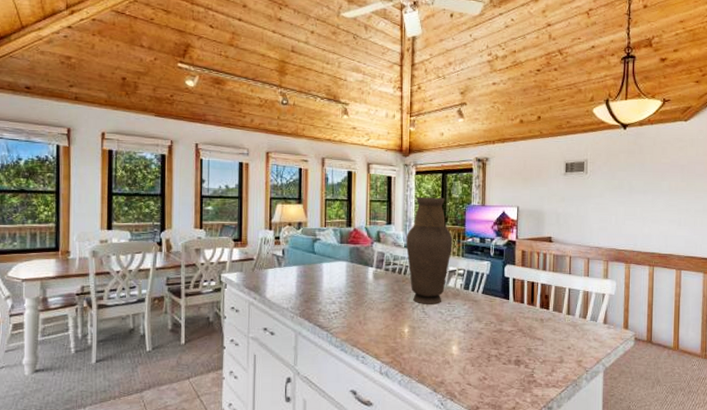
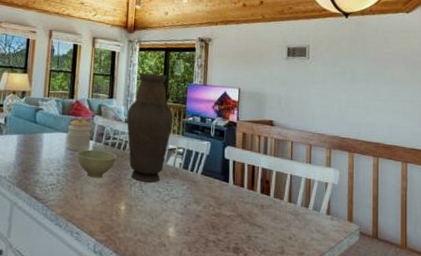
jar: none [347,244,371,280] -> present [66,116,91,152]
bowl: none [358,276,399,304] -> present [76,149,118,178]

